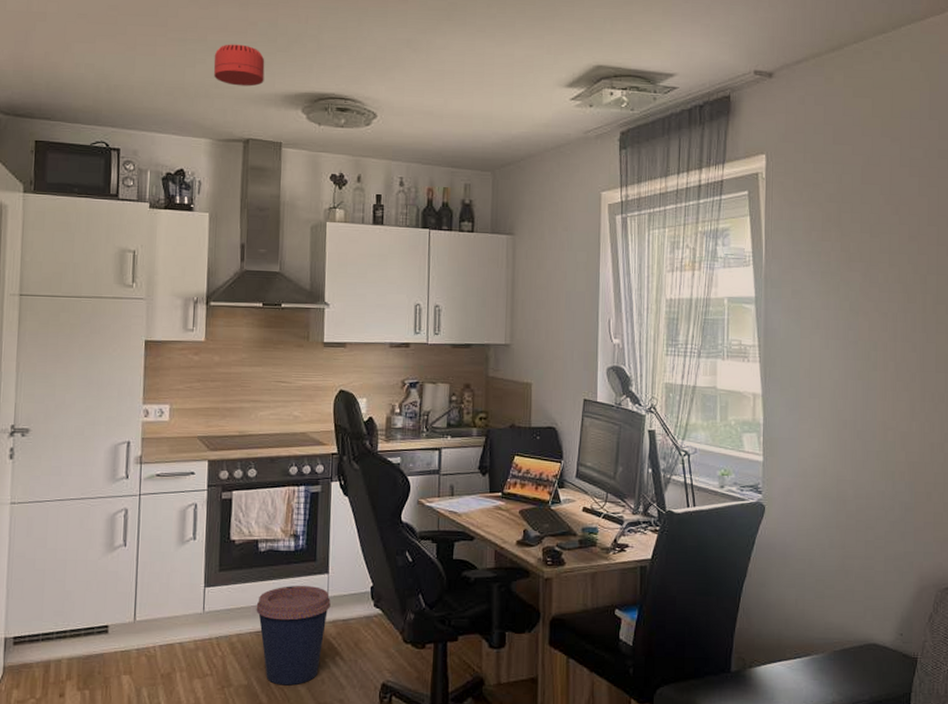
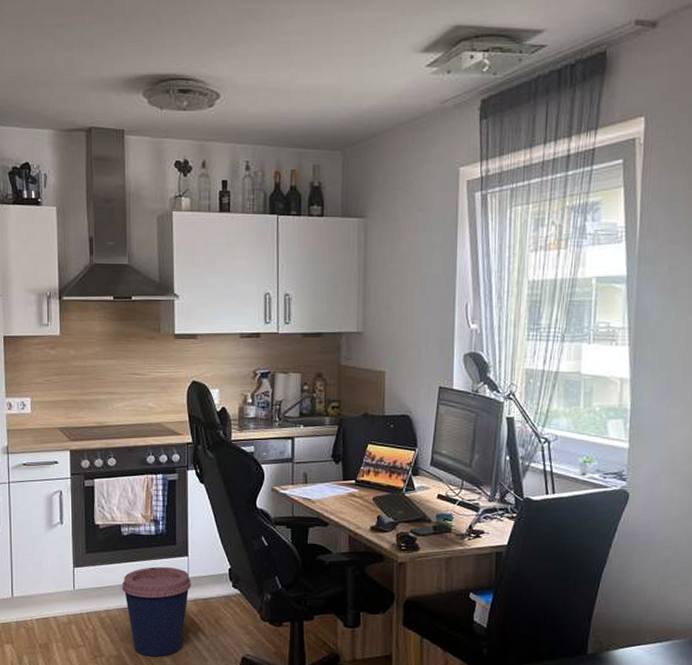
smoke detector: present [213,44,265,87] -> none [51,26,103,72]

